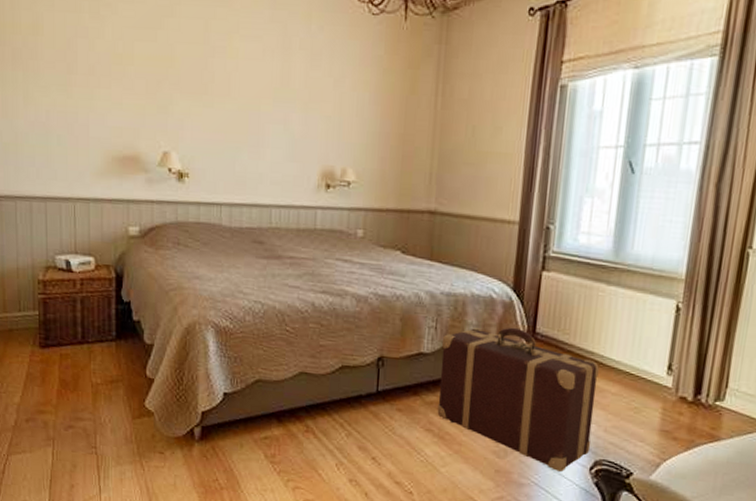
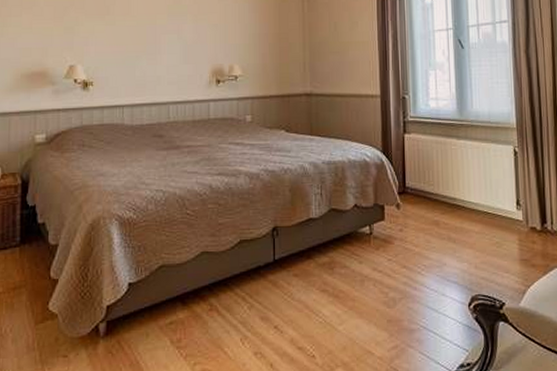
suitcase: present [437,327,599,472] -> none [328,185,466,312]

